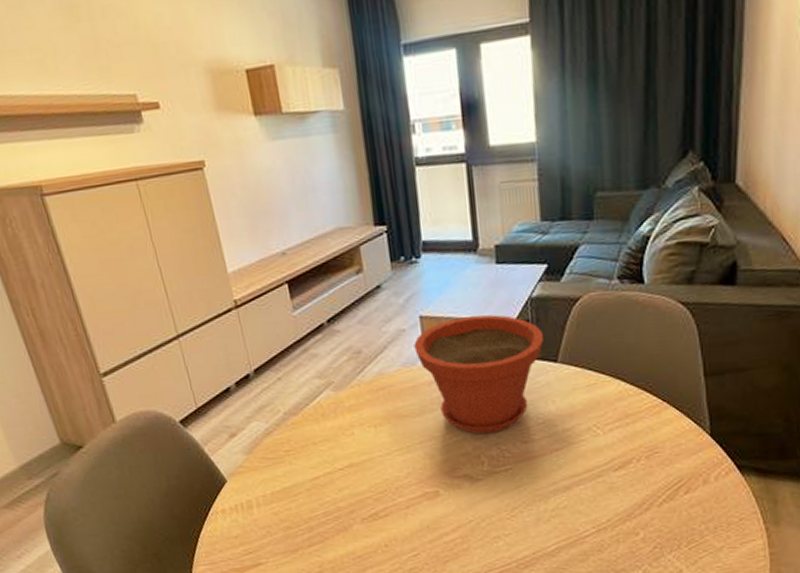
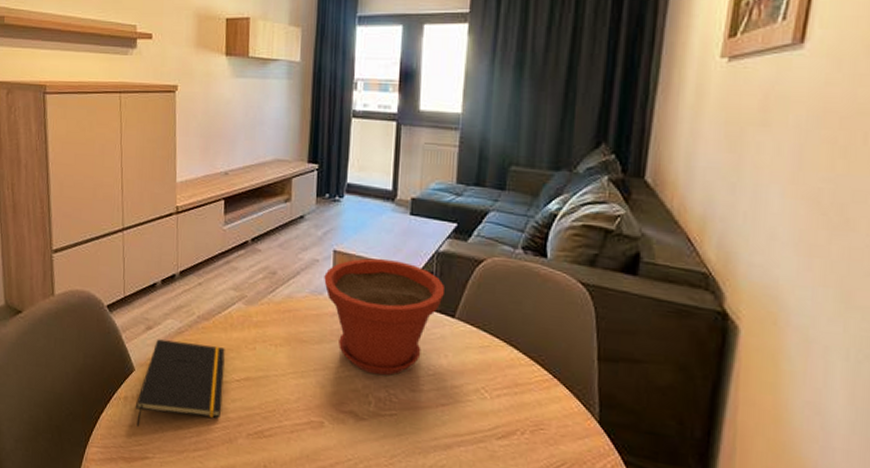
notepad: none [236,439,330,536] -> present [136,339,225,427]

